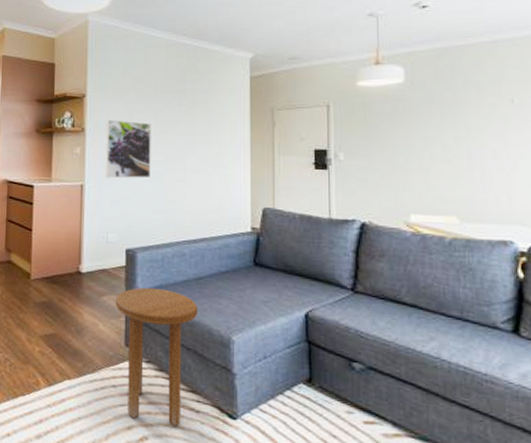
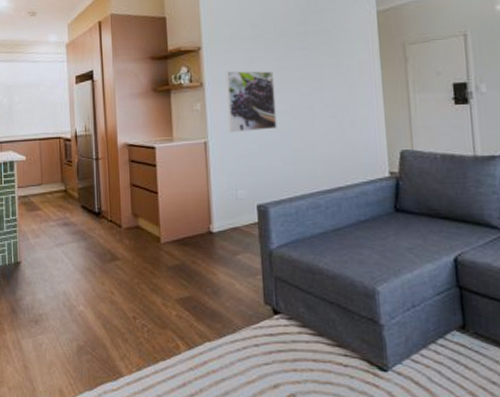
side table: present [115,287,198,427] -> none [250,243,339,382]

